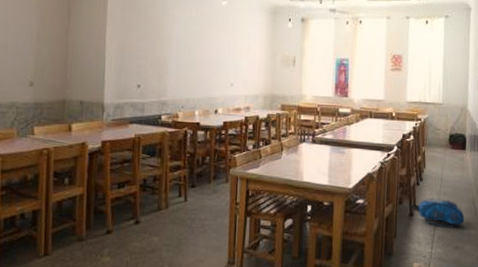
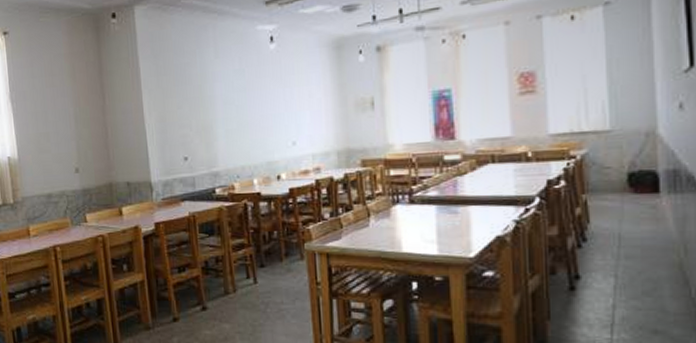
backpack: present [414,198,465,228] -> none [575,264,667,304]

